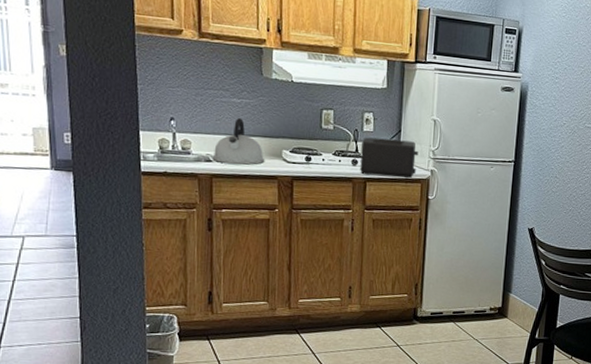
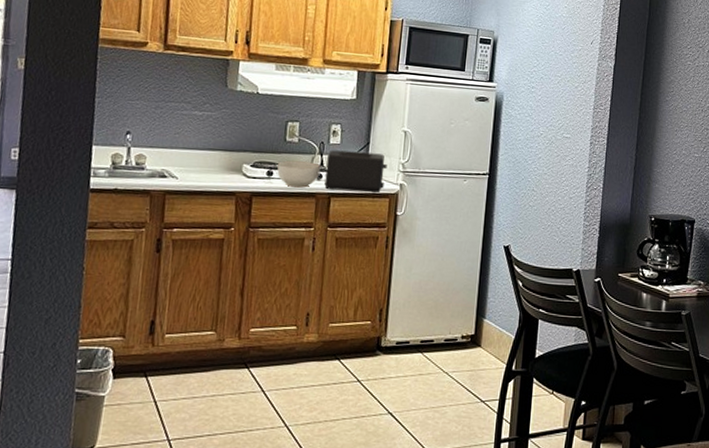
kettle: present [212,118,264,166] -> none [167,131,223,181]
bowl: none [314,146,356,174] -> present [277,160,321,189]

